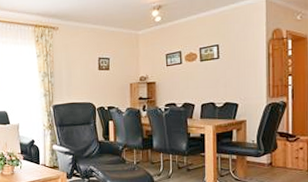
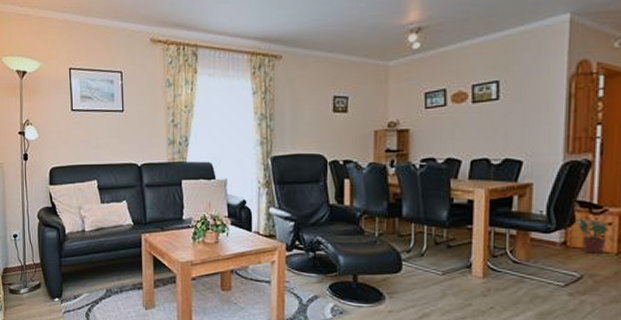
potted plant: none [277,144,301,172] -> present [575,217,609,255]

